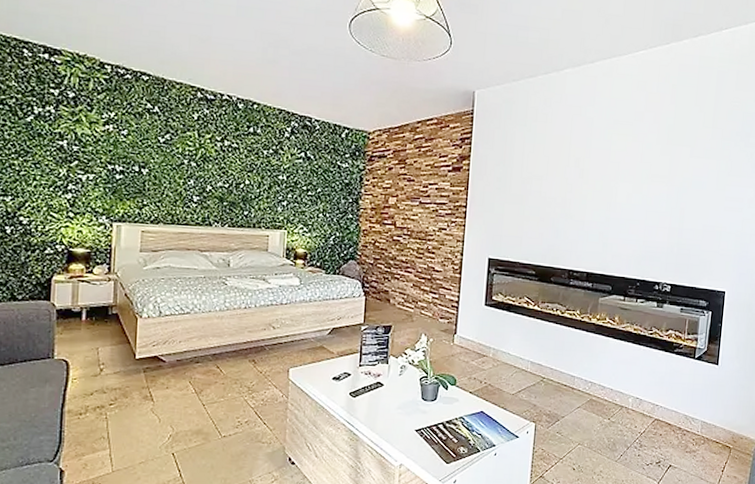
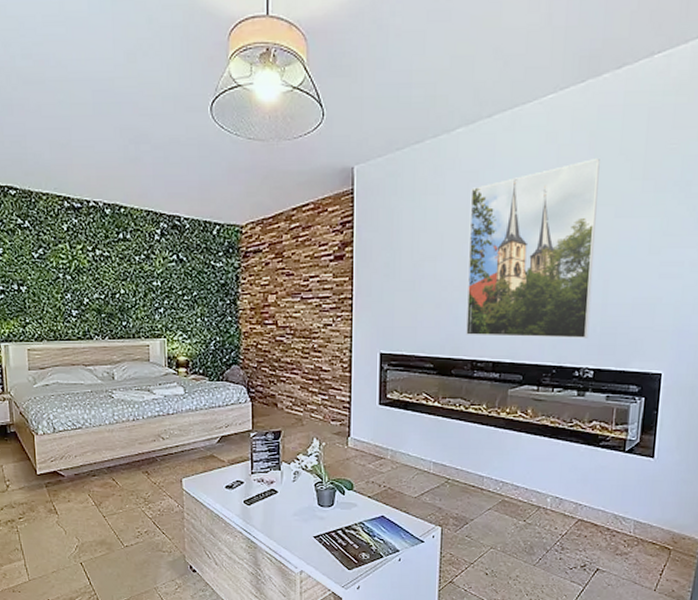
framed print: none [565,106,680,257] -> present [466,157,600,338]

